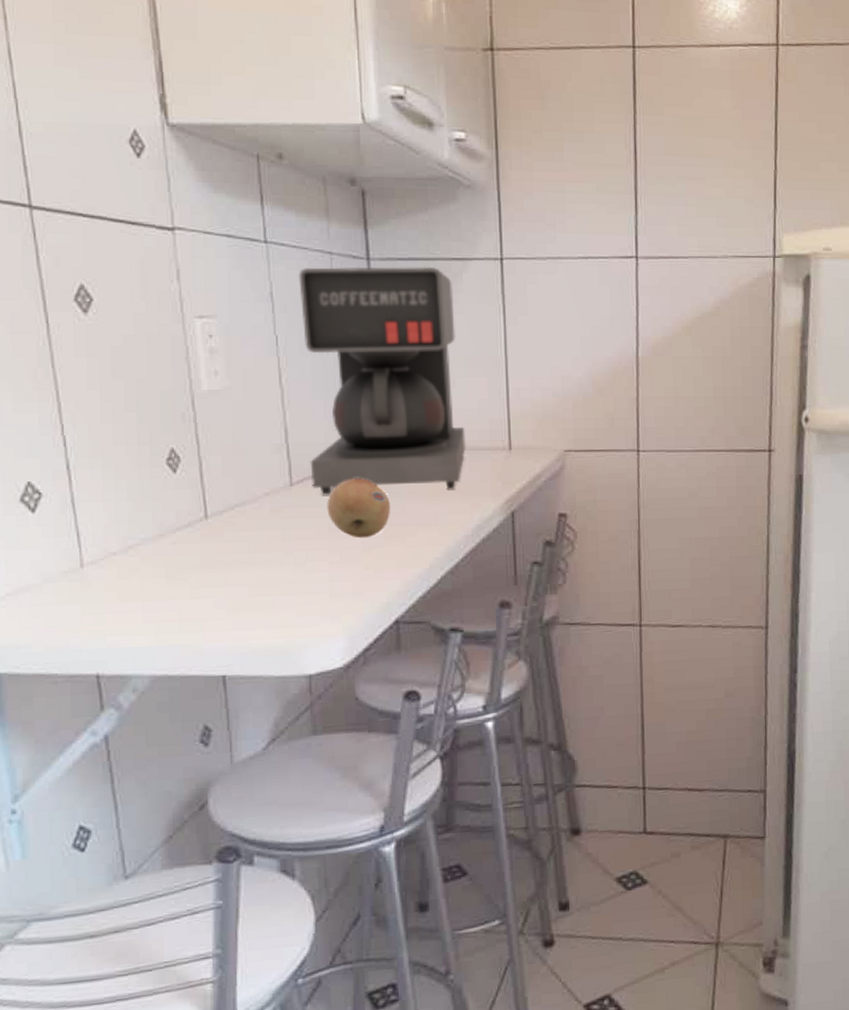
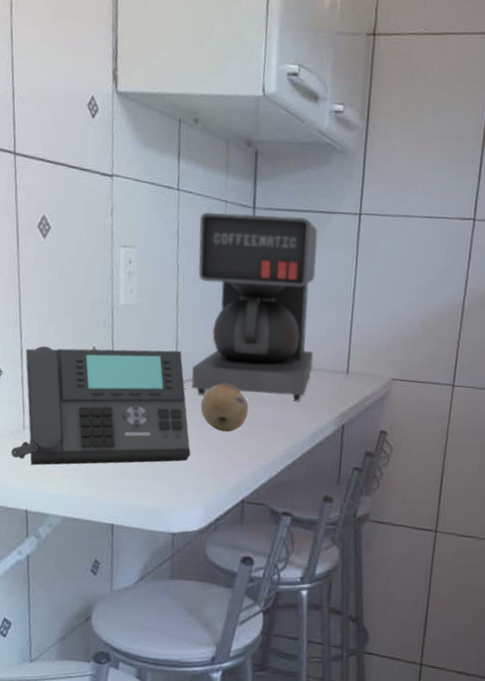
phone: none [67,442,320,613] -> present [11,346,191,466]

